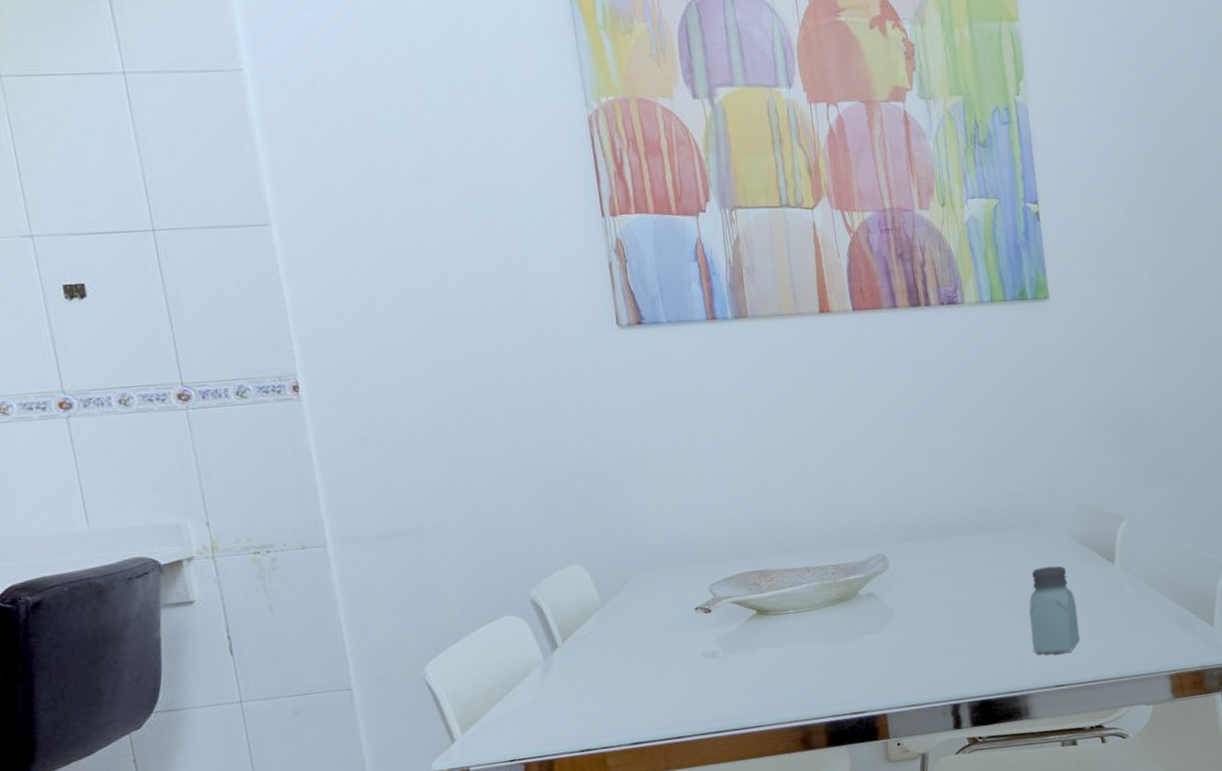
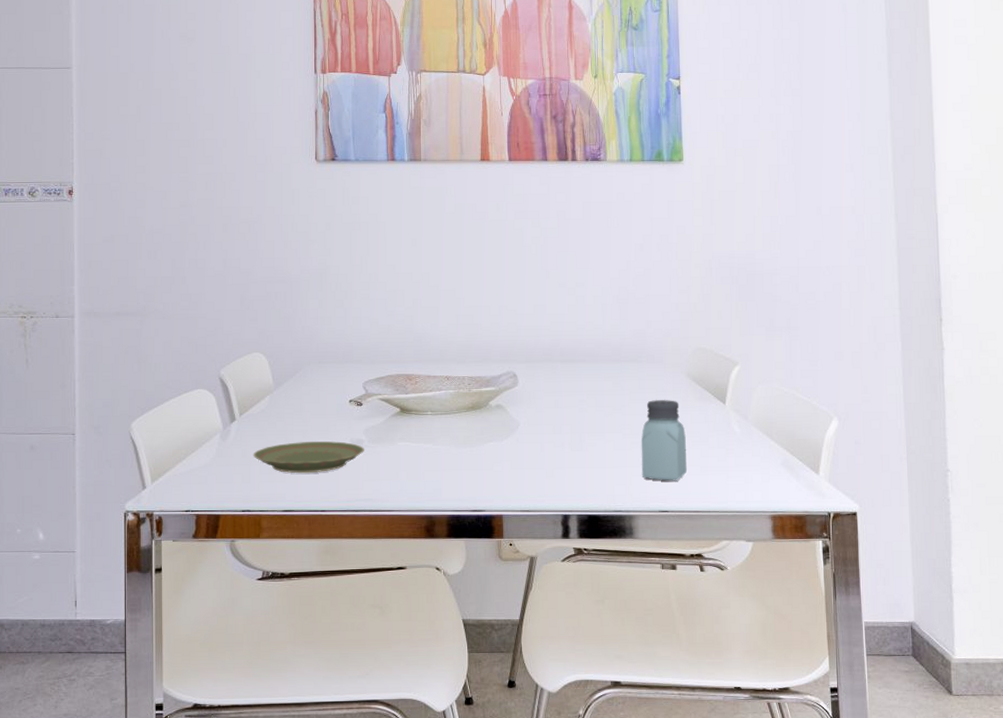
plate: none [585,656,721,700] -> present [253,441,365,474]

